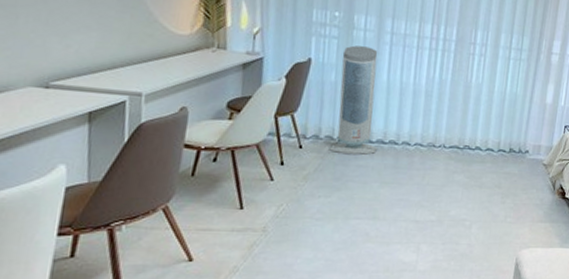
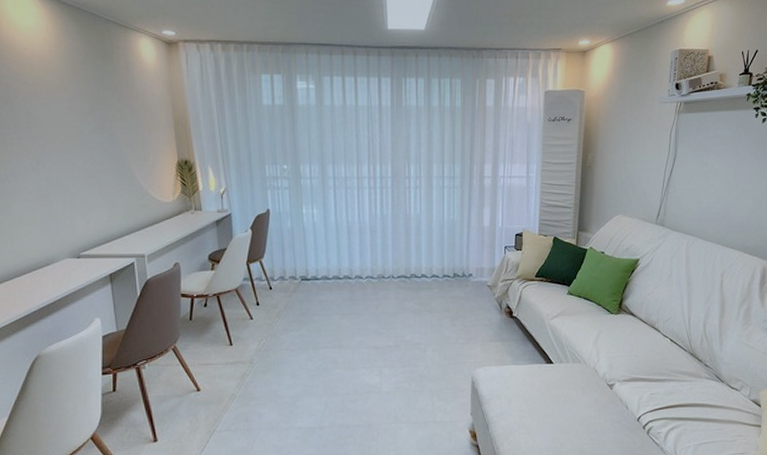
air purifier: present [329,45,378,155] -> none [294,193,334,291]

